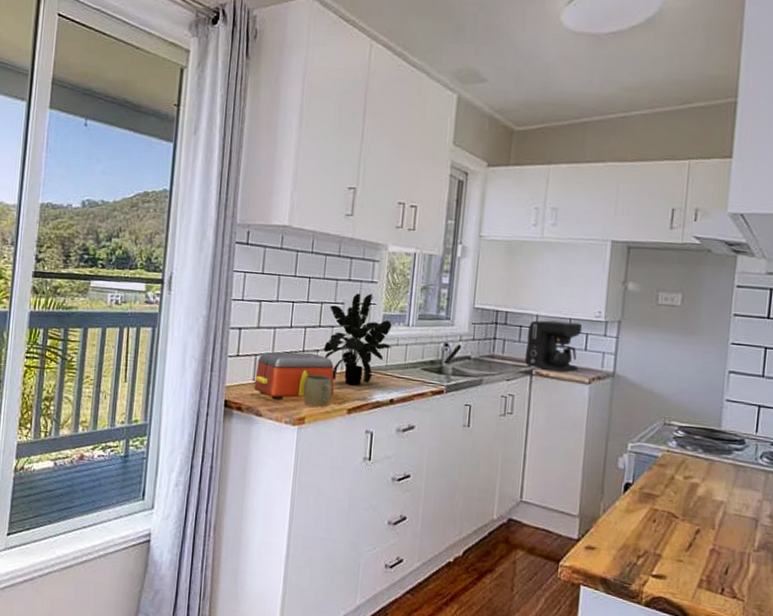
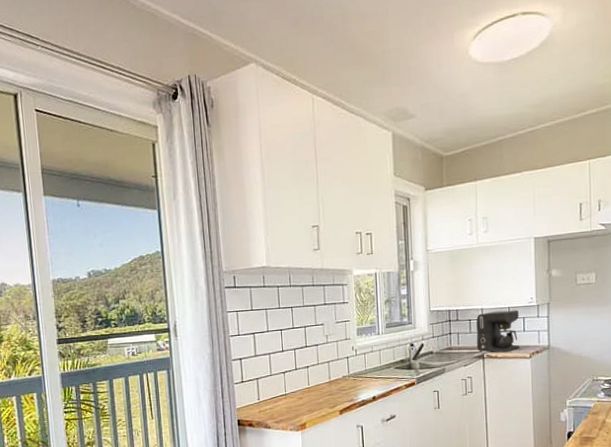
toaster: present [254,352,335,401] -> none [259,369,327,413]
mug: present [303,374,332,408] -> none [300,386,325,414]
potted plant: present [324,293,392,386] -> none [312,313,368,391]

